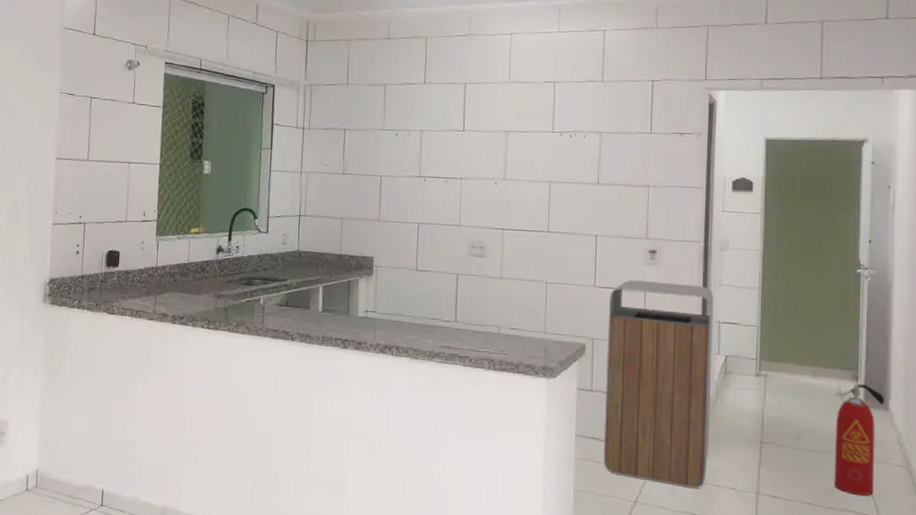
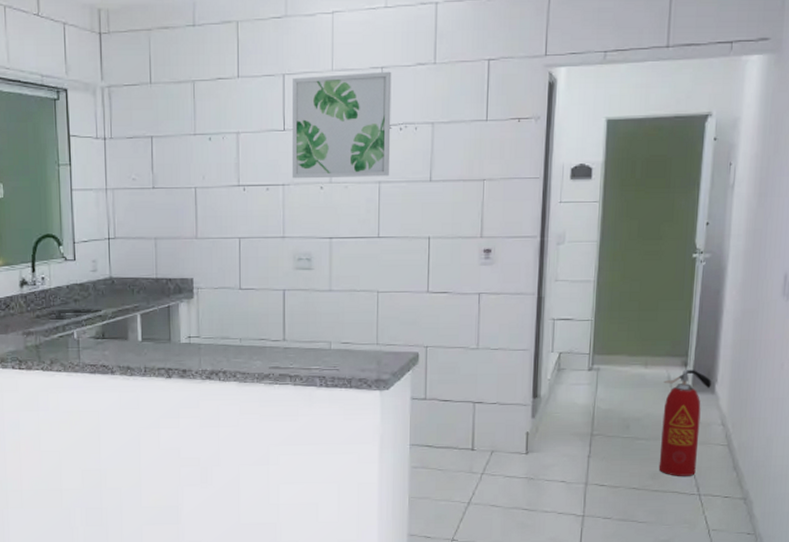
wall art: none [469,85,563,177] -> present [291,71,392,179]
trash can: present [603,280,713,489] -> none [437,282,549,485]

